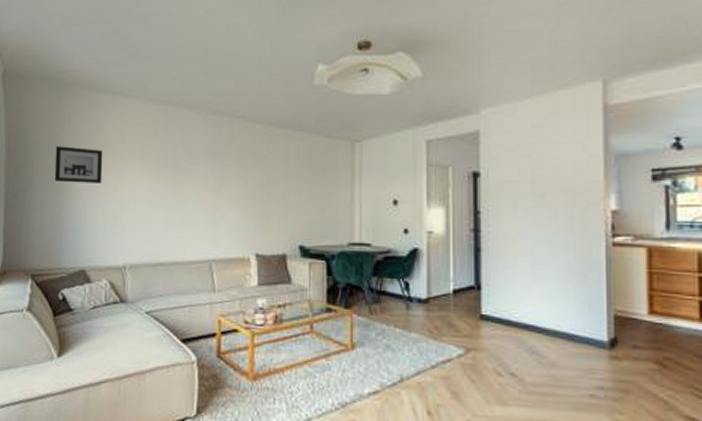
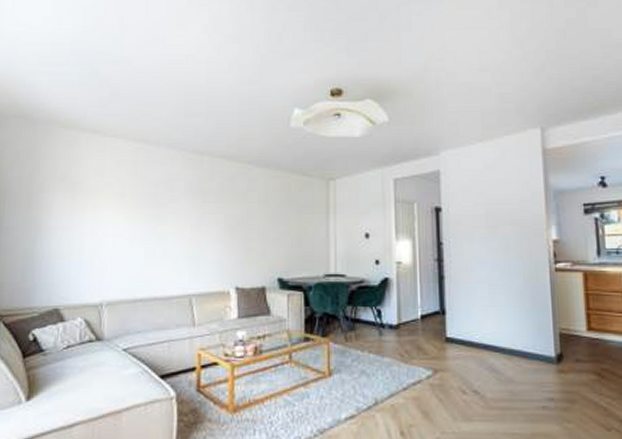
wall art: present [54,146,103,183] -> none [27,184,81,221]

